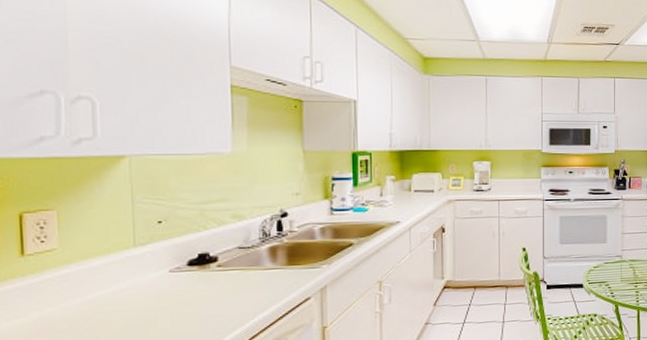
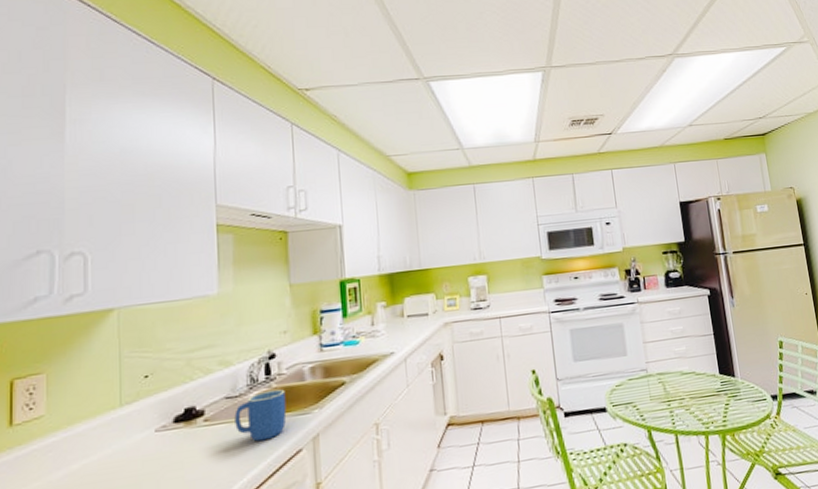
mug: none [247,245,297,288] -> present [234,389,287,442]

